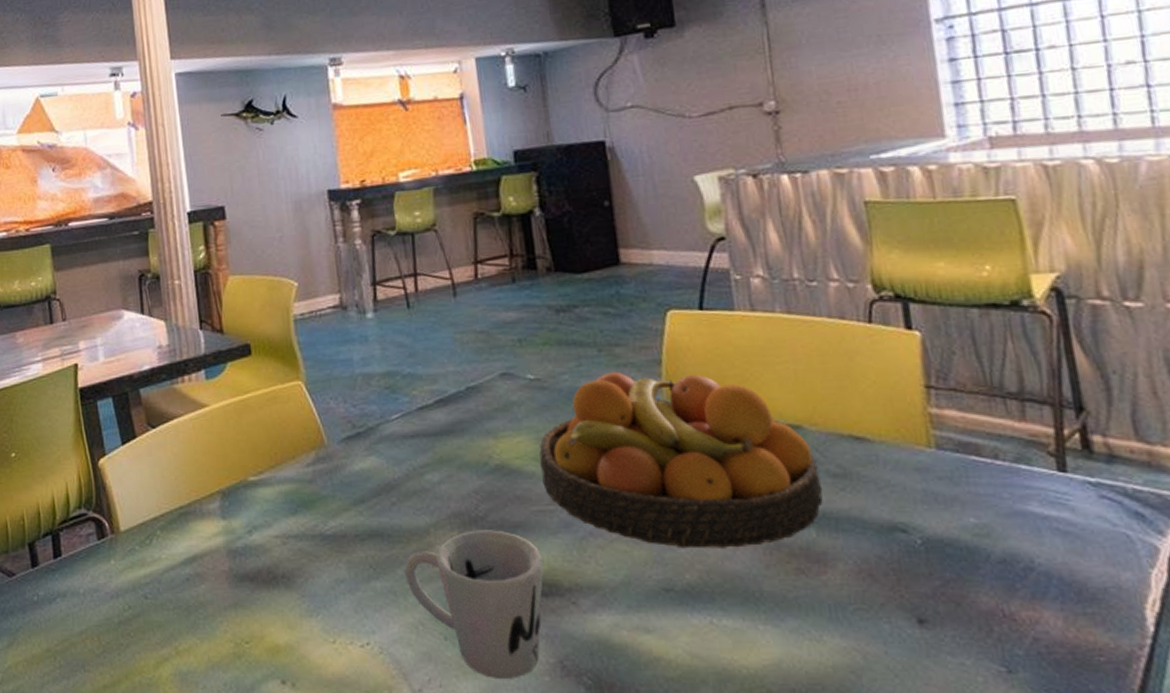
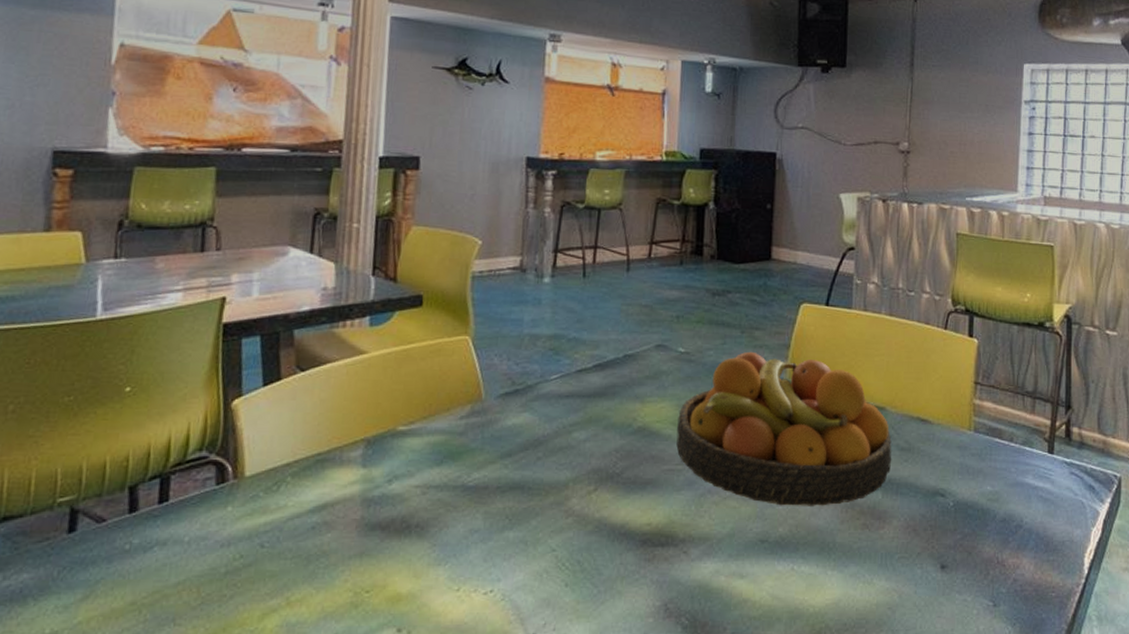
mug: present [403,530,544,679] -> none [538,485,666,621]

